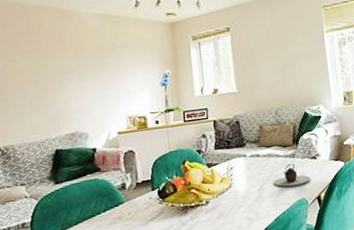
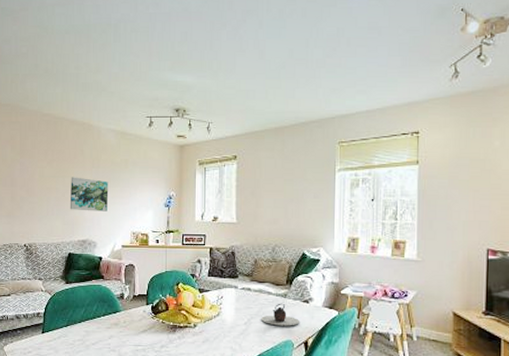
wall art: none [50,66,97,103] -> present [70,177,109,212]

